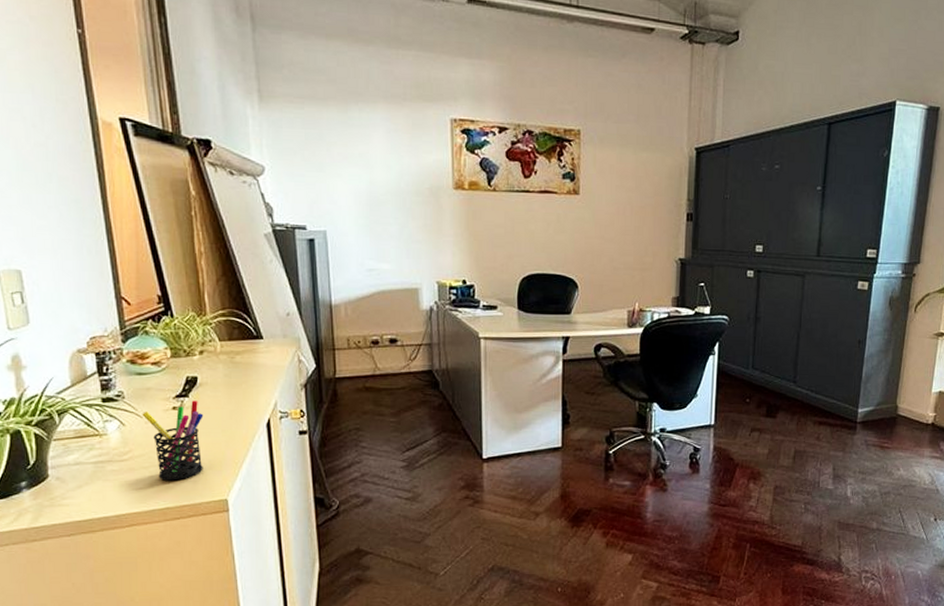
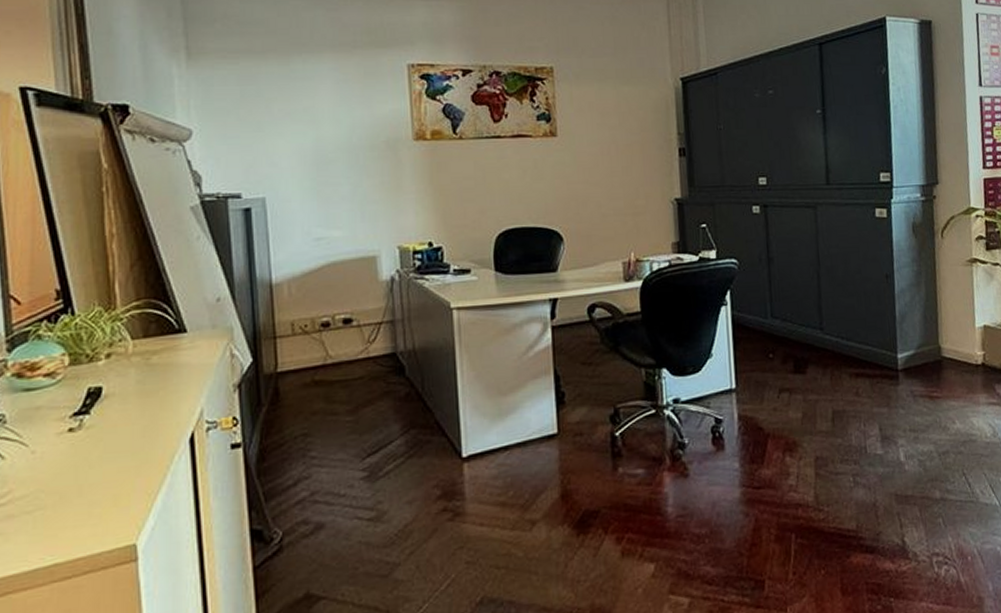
pen holder: present [142,400,204,481] -> none [28,417,108,528]

